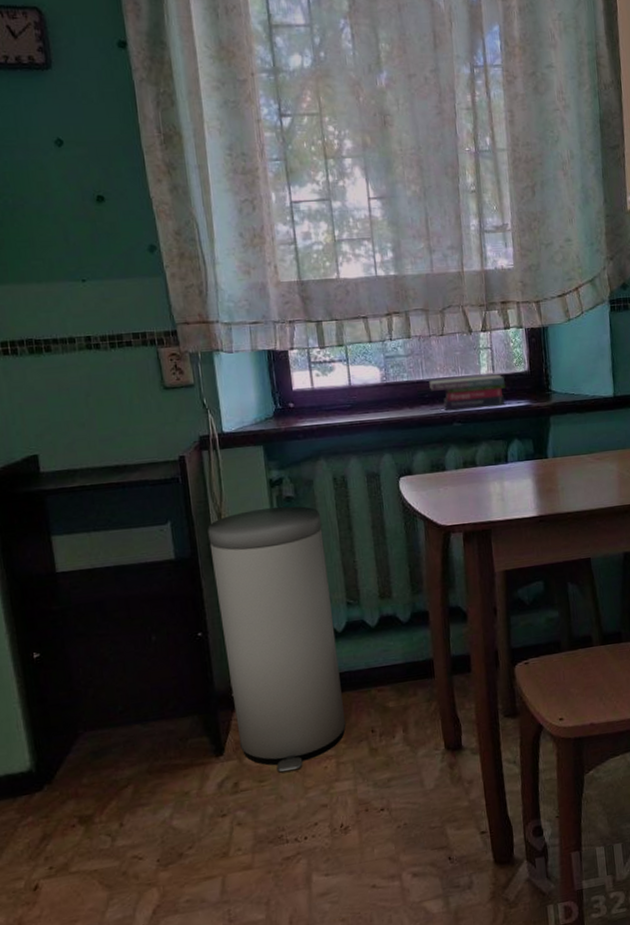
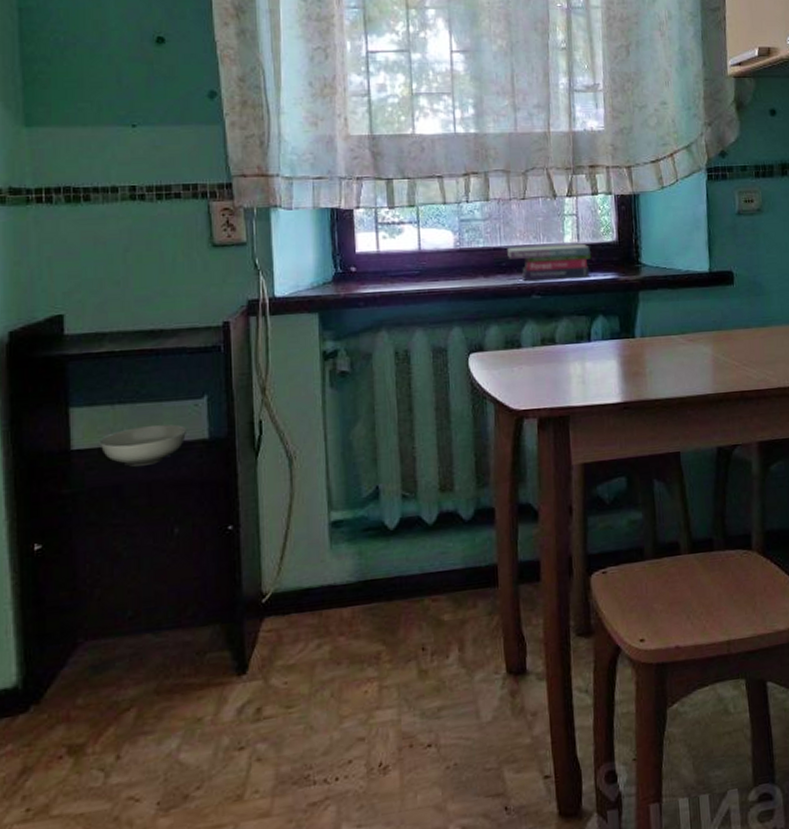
bowl: none [80,547,156,585] -> present [99,424,188,467]
pedal bin: present [208,506,346,774] -> none [249,382,393,699]

